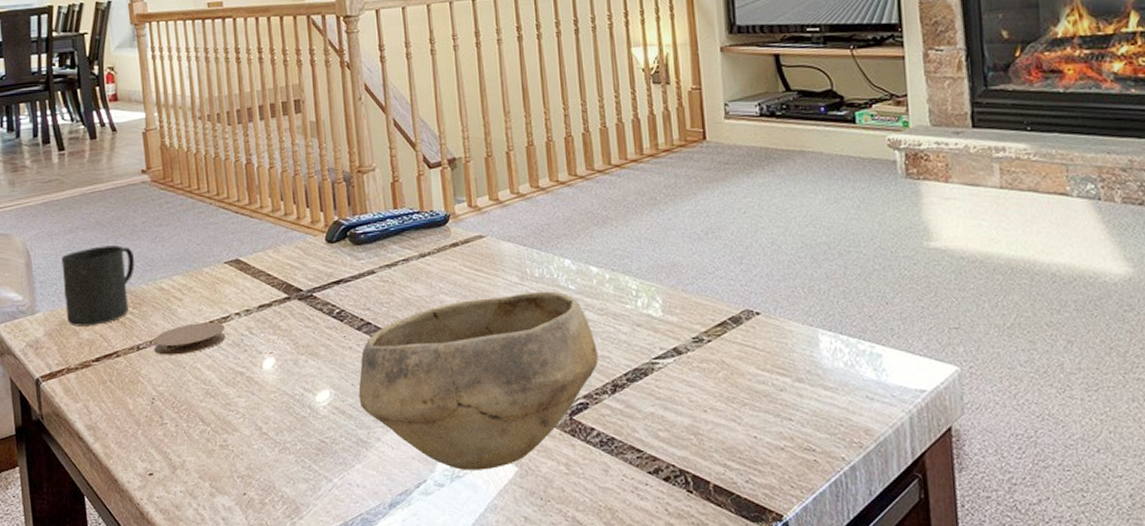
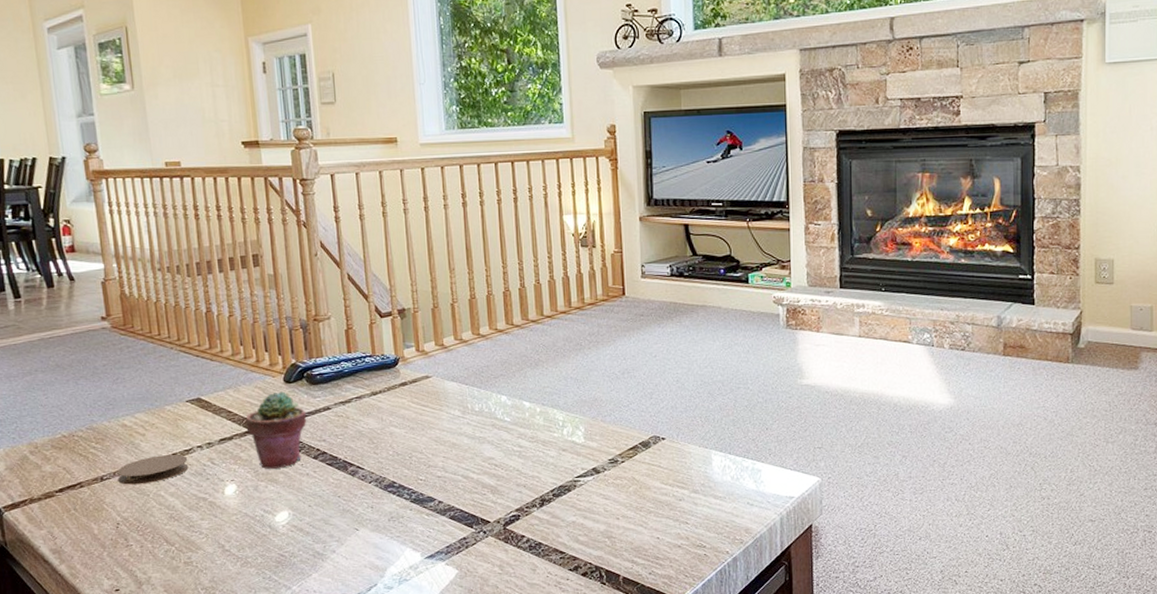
mug: present [61,245,135,327] -> none [21,386,97,461]
potted succulent: none [285,252,350,341] -> present [245,391,307,469]
bowl: present [358,291,598,470] -> none [315,422,529,574]

